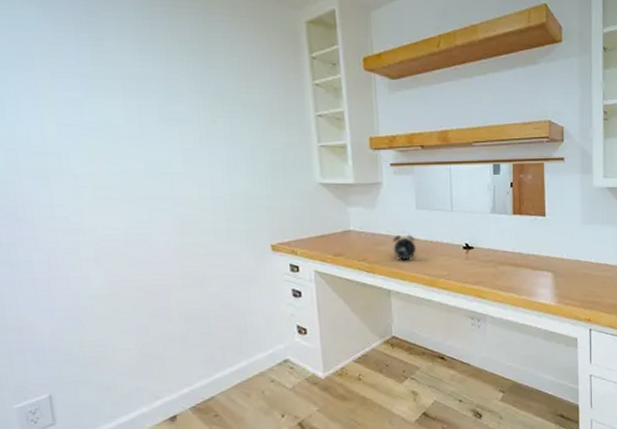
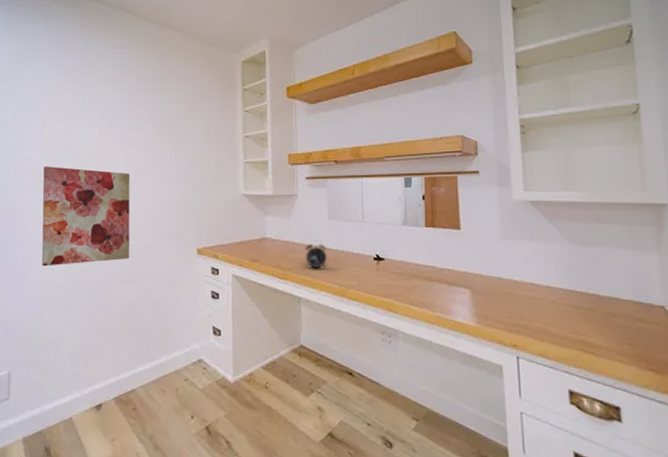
wall art: none [50,149,189,274] -> present [41,166,131,267]

